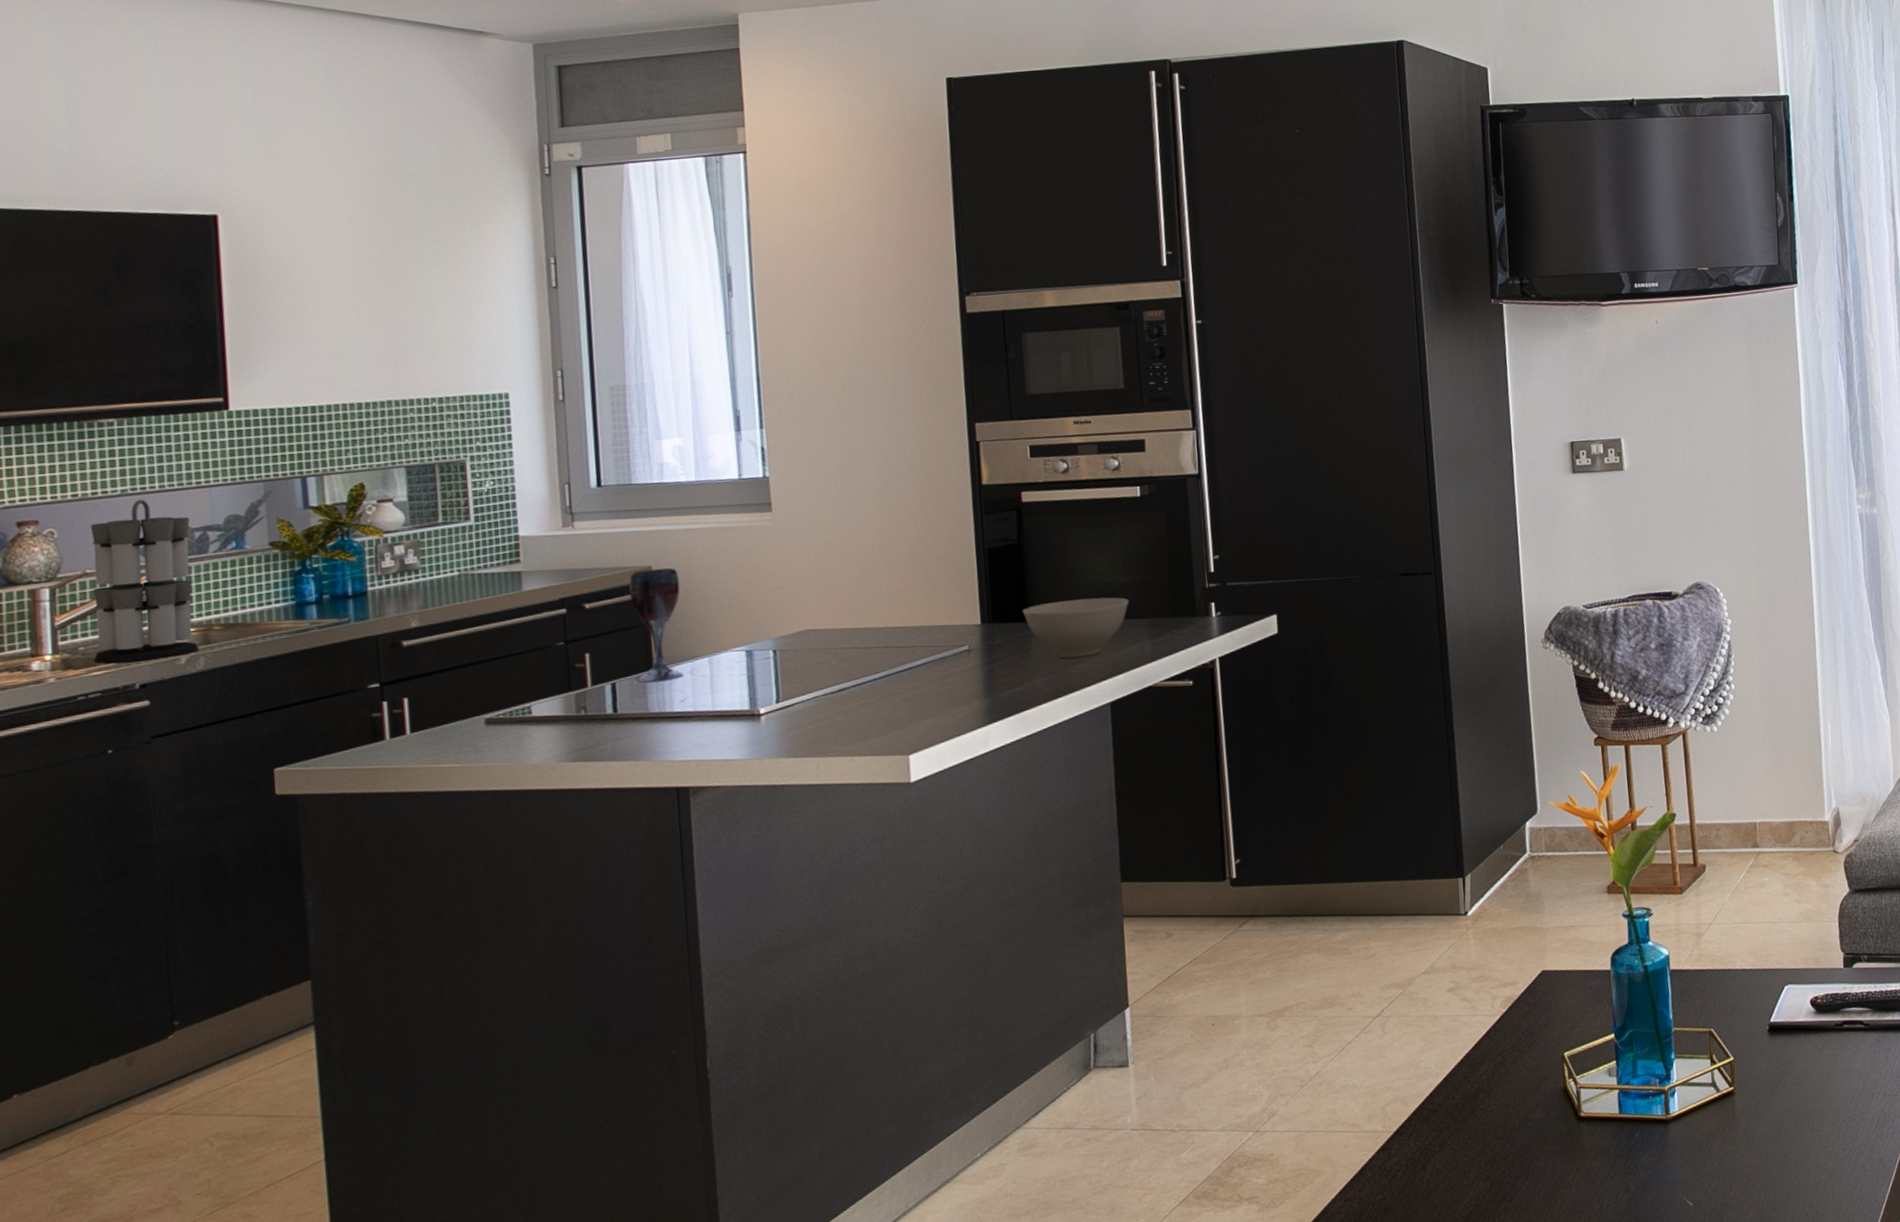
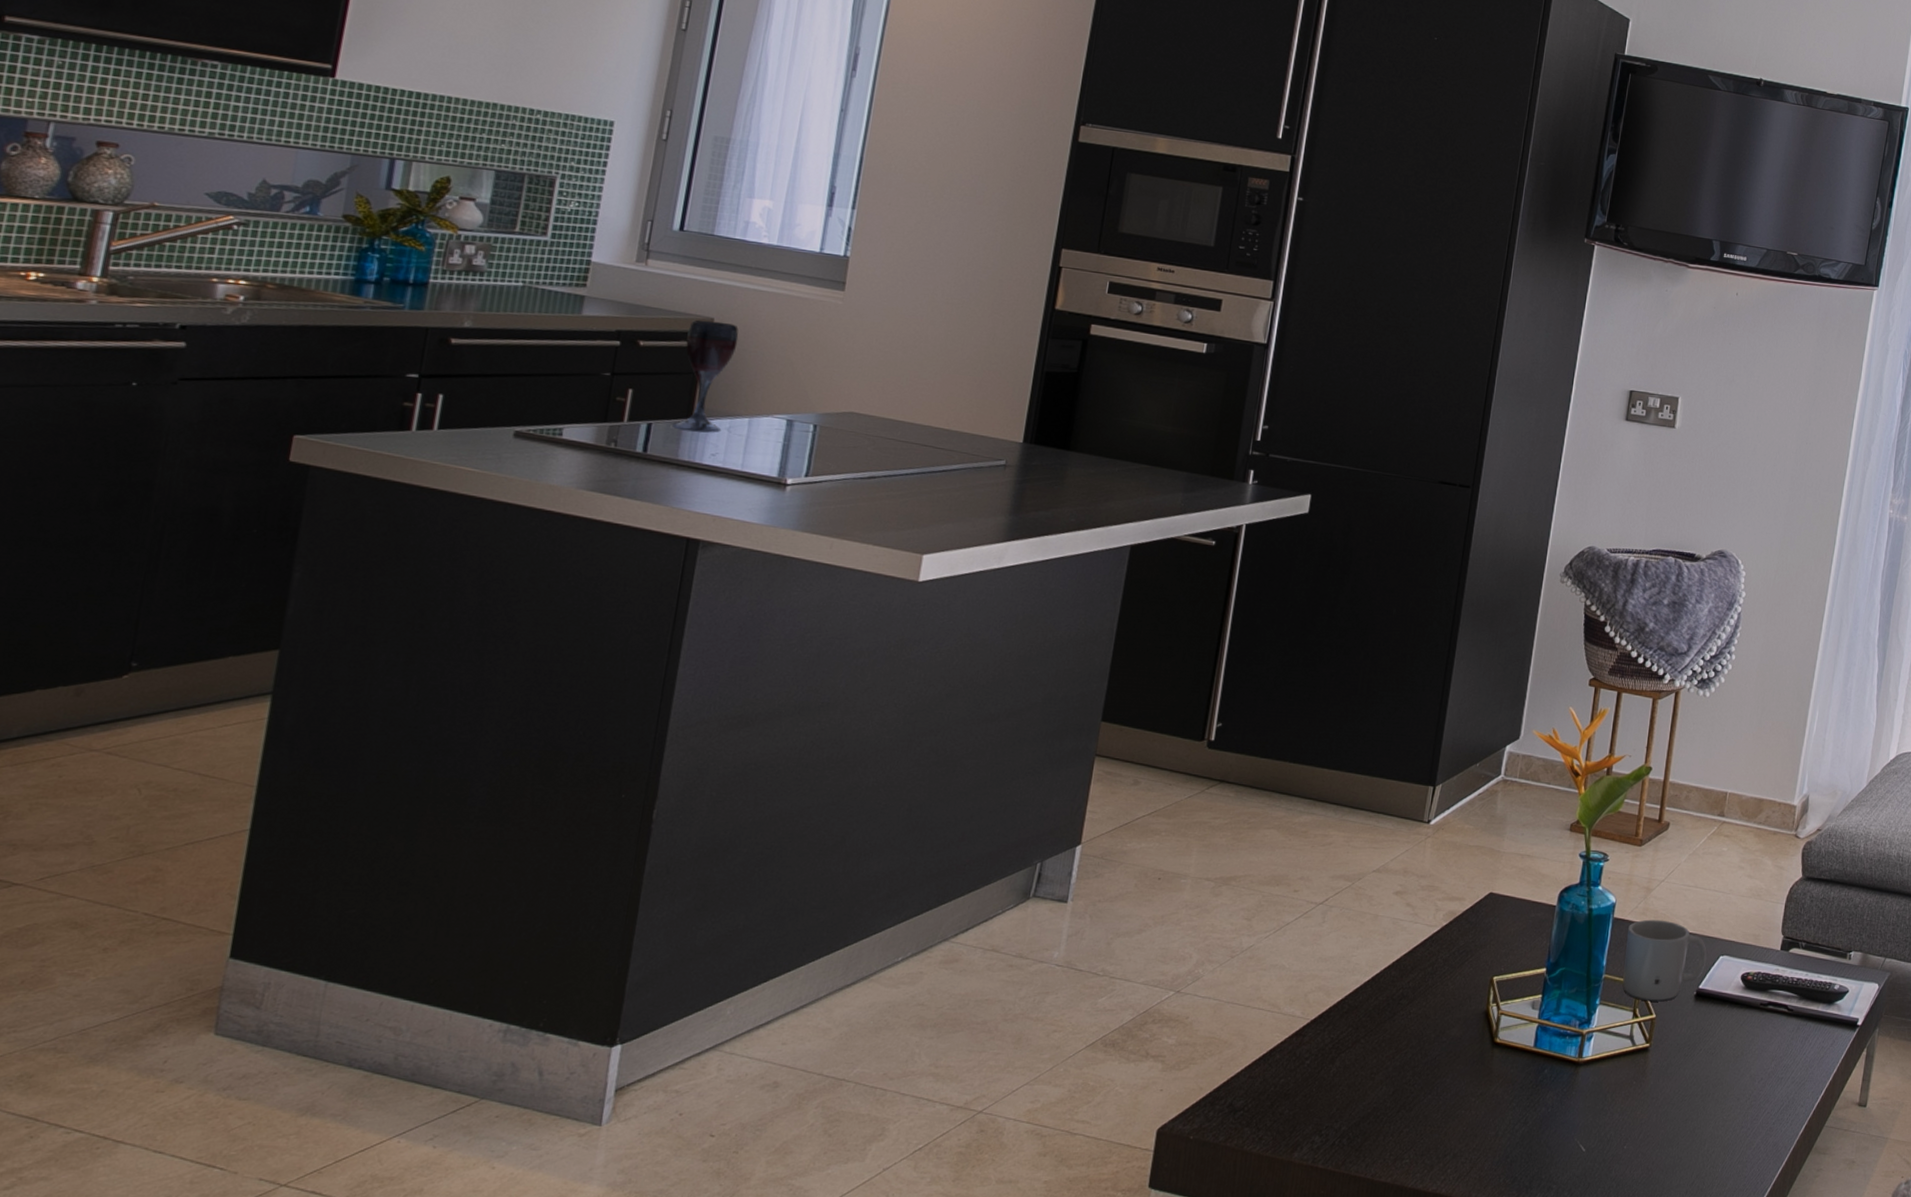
spice rack: present [90,499,200,664] -> none [141,145,269,306]
bowl: present [1022,597,1129,660] -> none [1065,435,1172,497]
mug: none [1686,962,1772,1046] -> present [1622,919,1708,1002]

